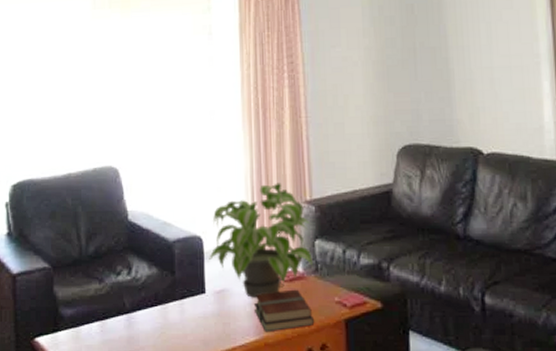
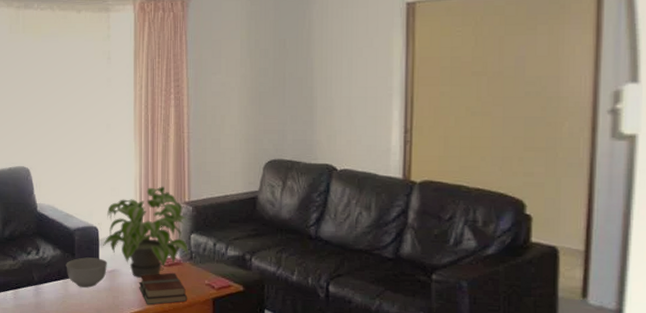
bowl: none [164,275,215,314] -> present [66,257,107,288]

